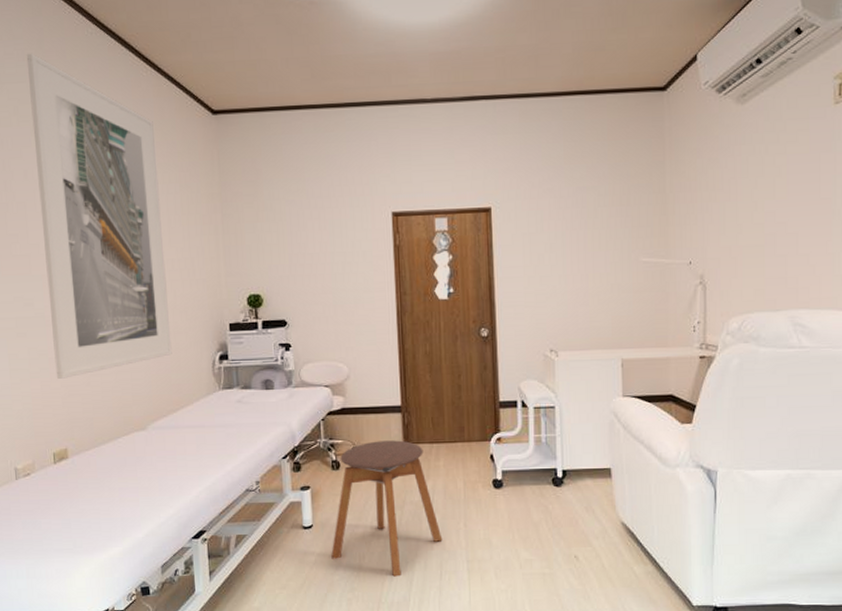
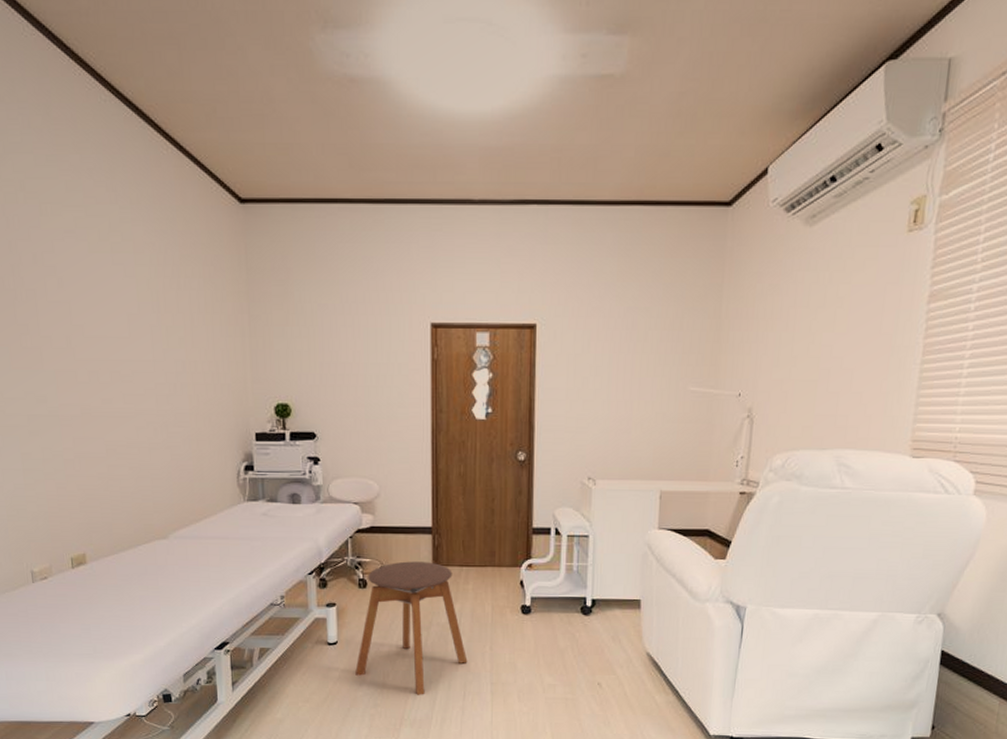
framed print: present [26,53,172,379] -> none [32,119,195,482]

